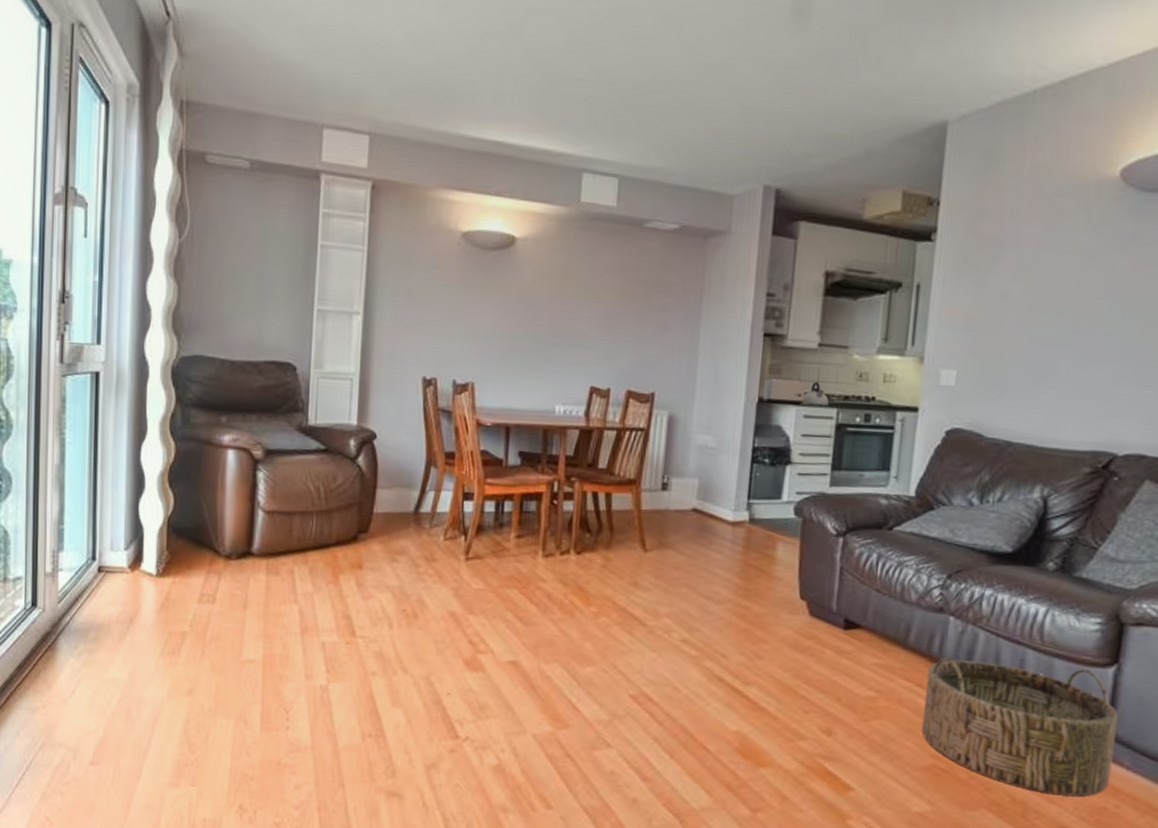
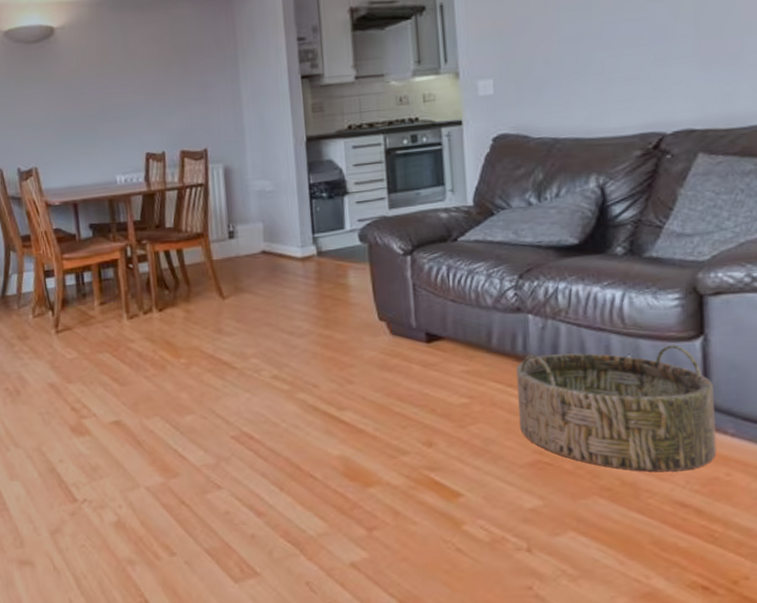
toaster: present [763,378,806,405] -> none [310,114,350,141]
kettle: present [800,381,830,407] -> none [347,112,376,137]

